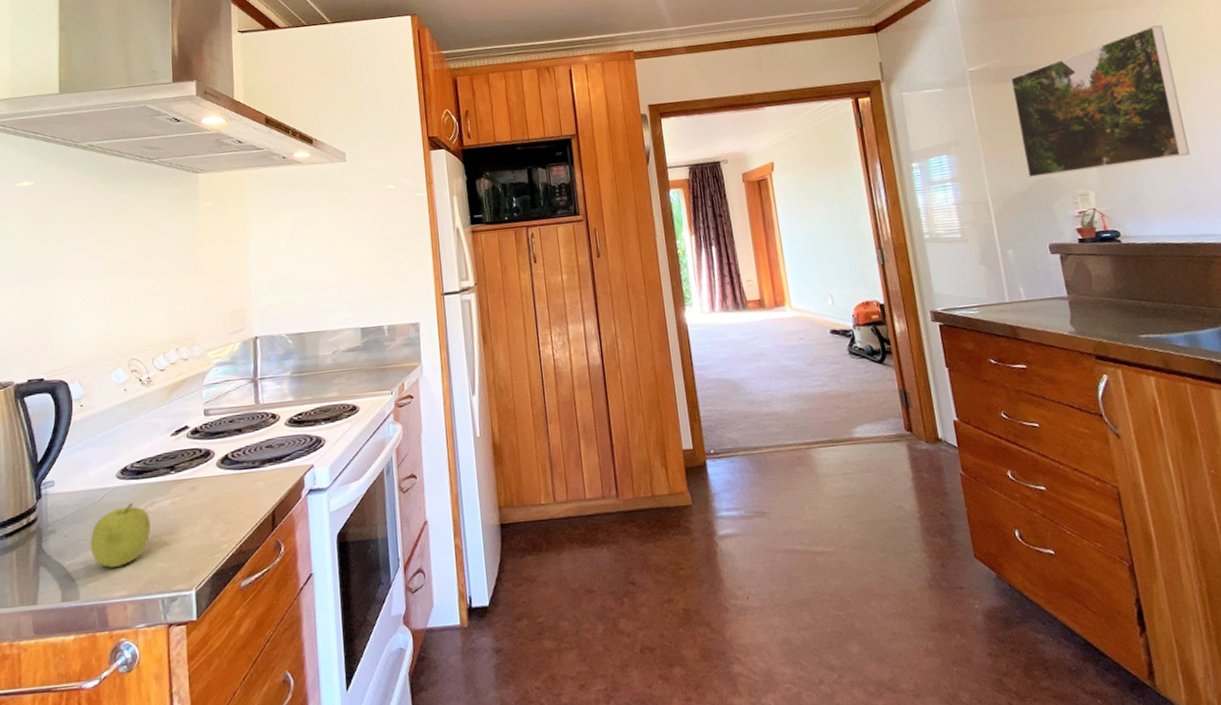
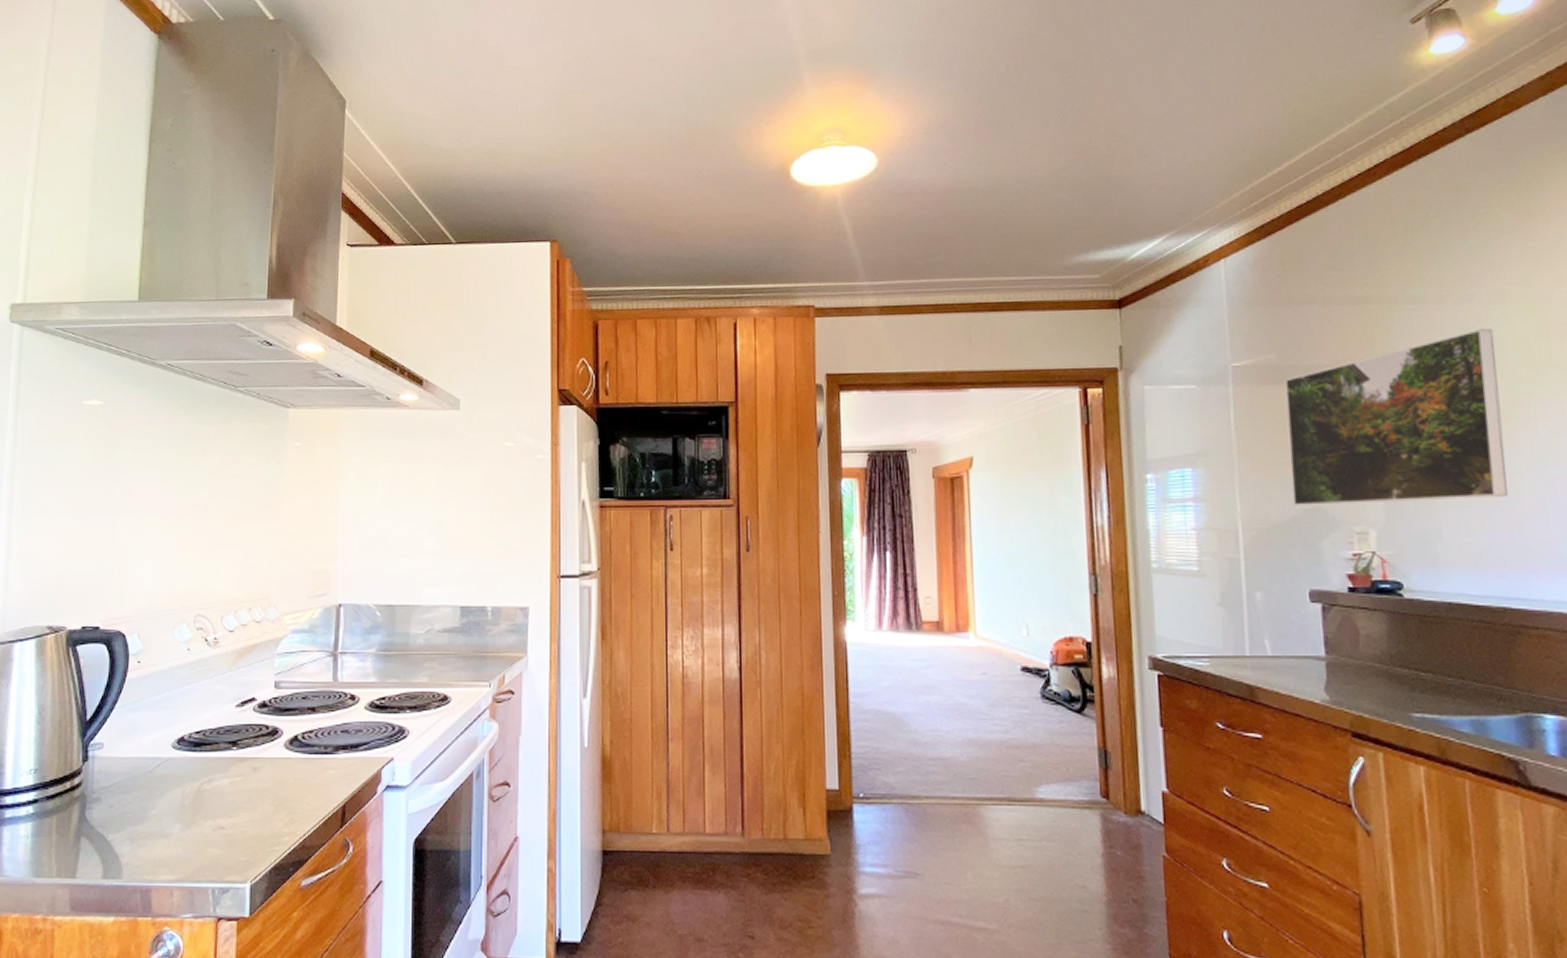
fruit: present [90,502,151,569] -> none [137,777,206,848]

